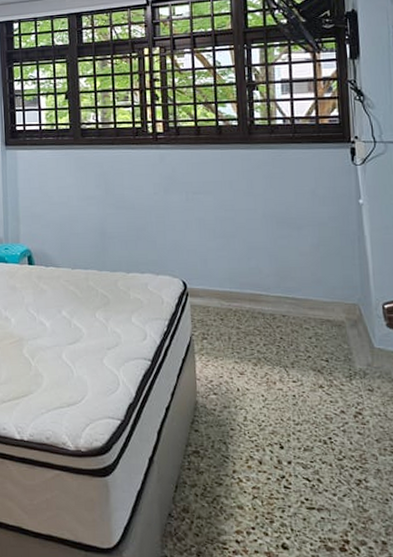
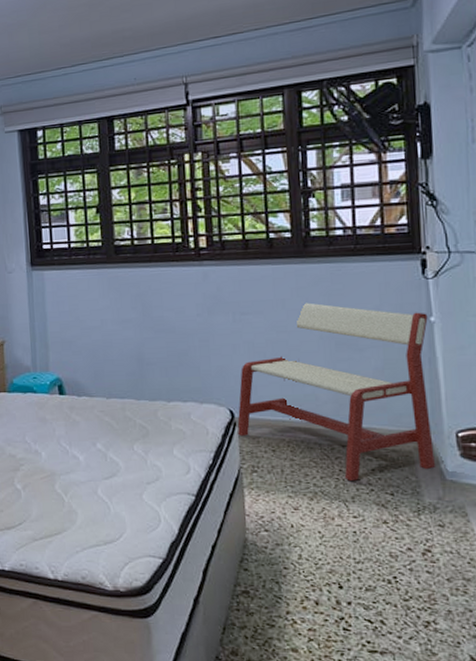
bench: none [189,184,364,348] -> present [237,302,435,481]

